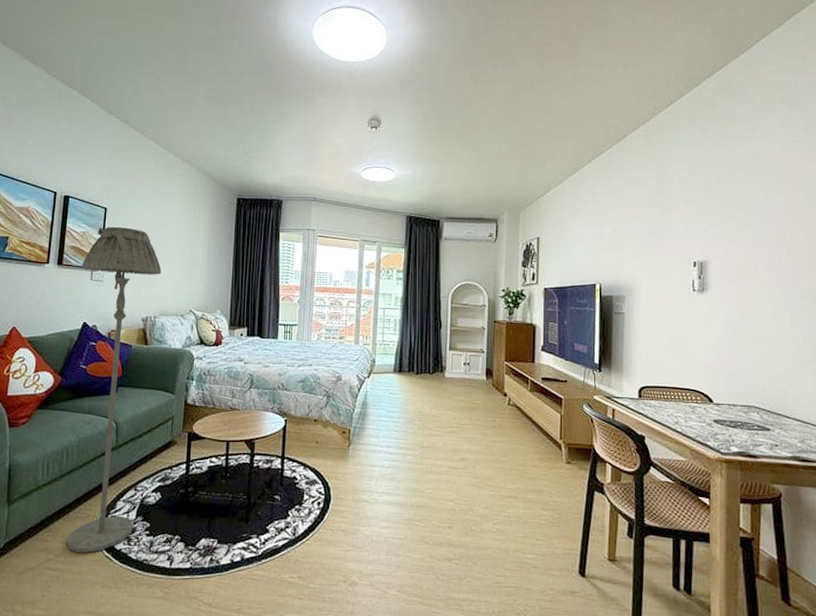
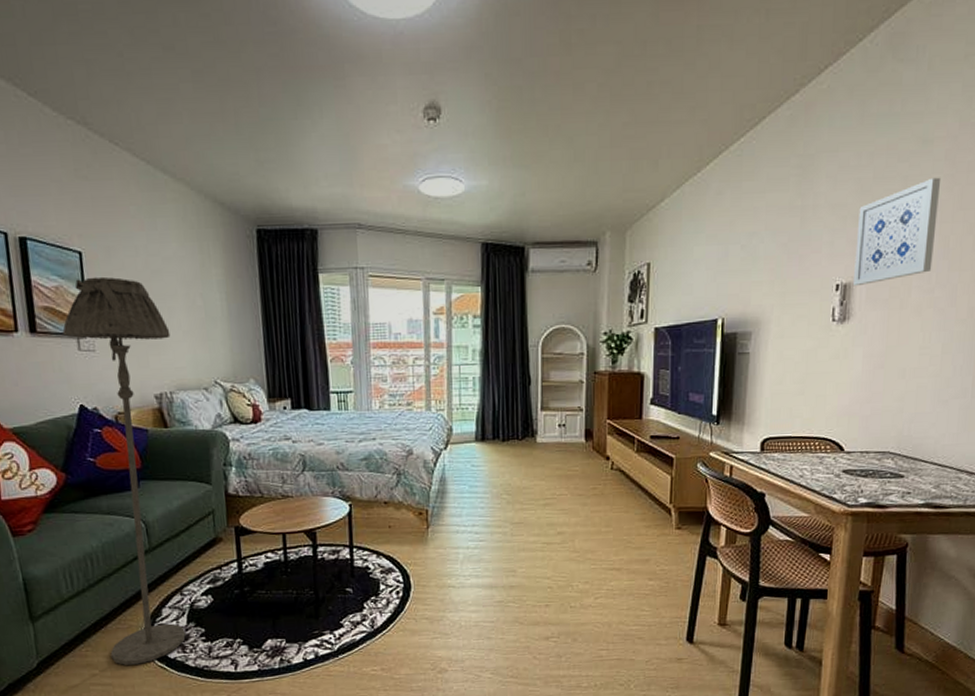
wall art: none [707,184,774,263] -> present [852,177,942,285]

